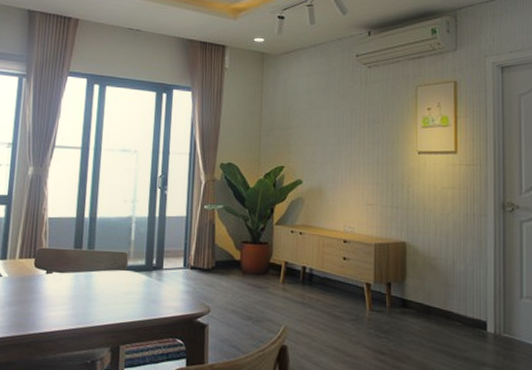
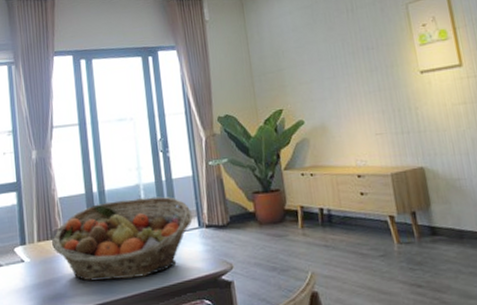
fruit basket: none [34,229,179,309] -> present [52,196,193,282]

